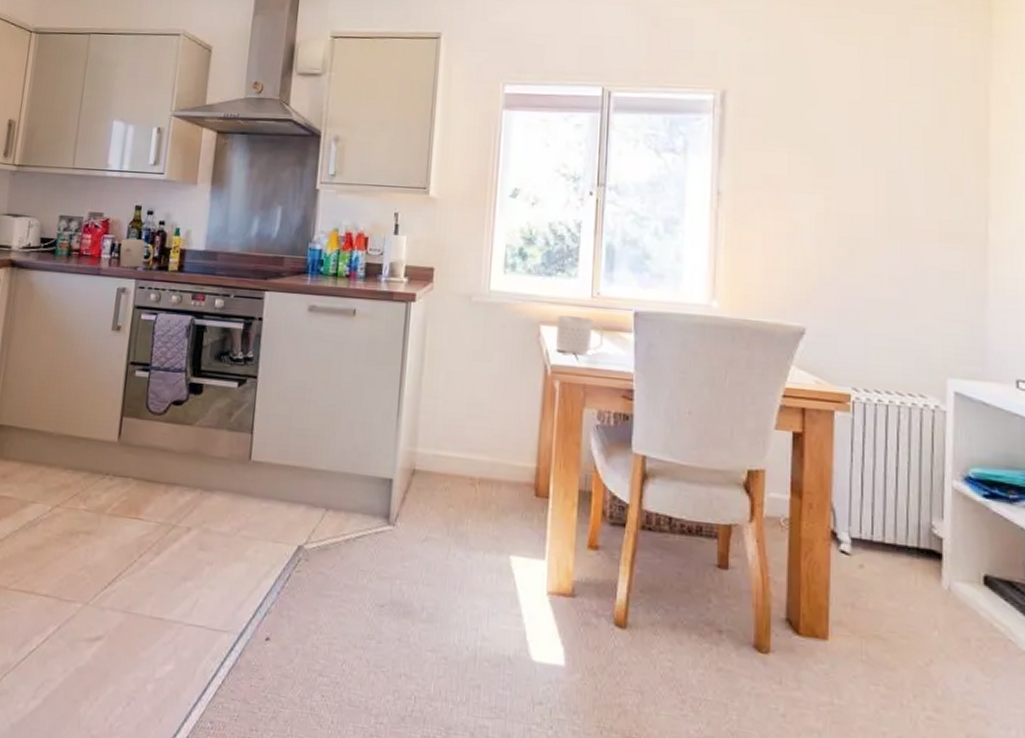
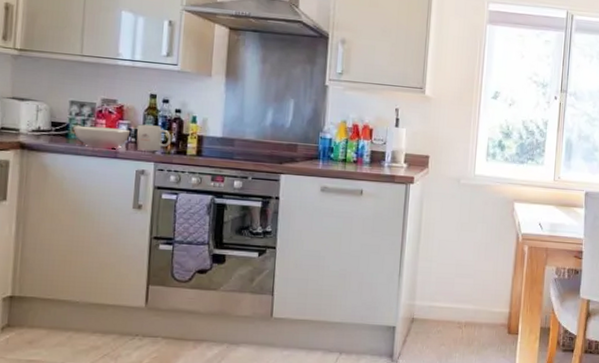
bowl: none [60,241,115,265] -> present [73,126,131,149]
mug: present [555,315,605,355] -> none [525,195,563,225]

